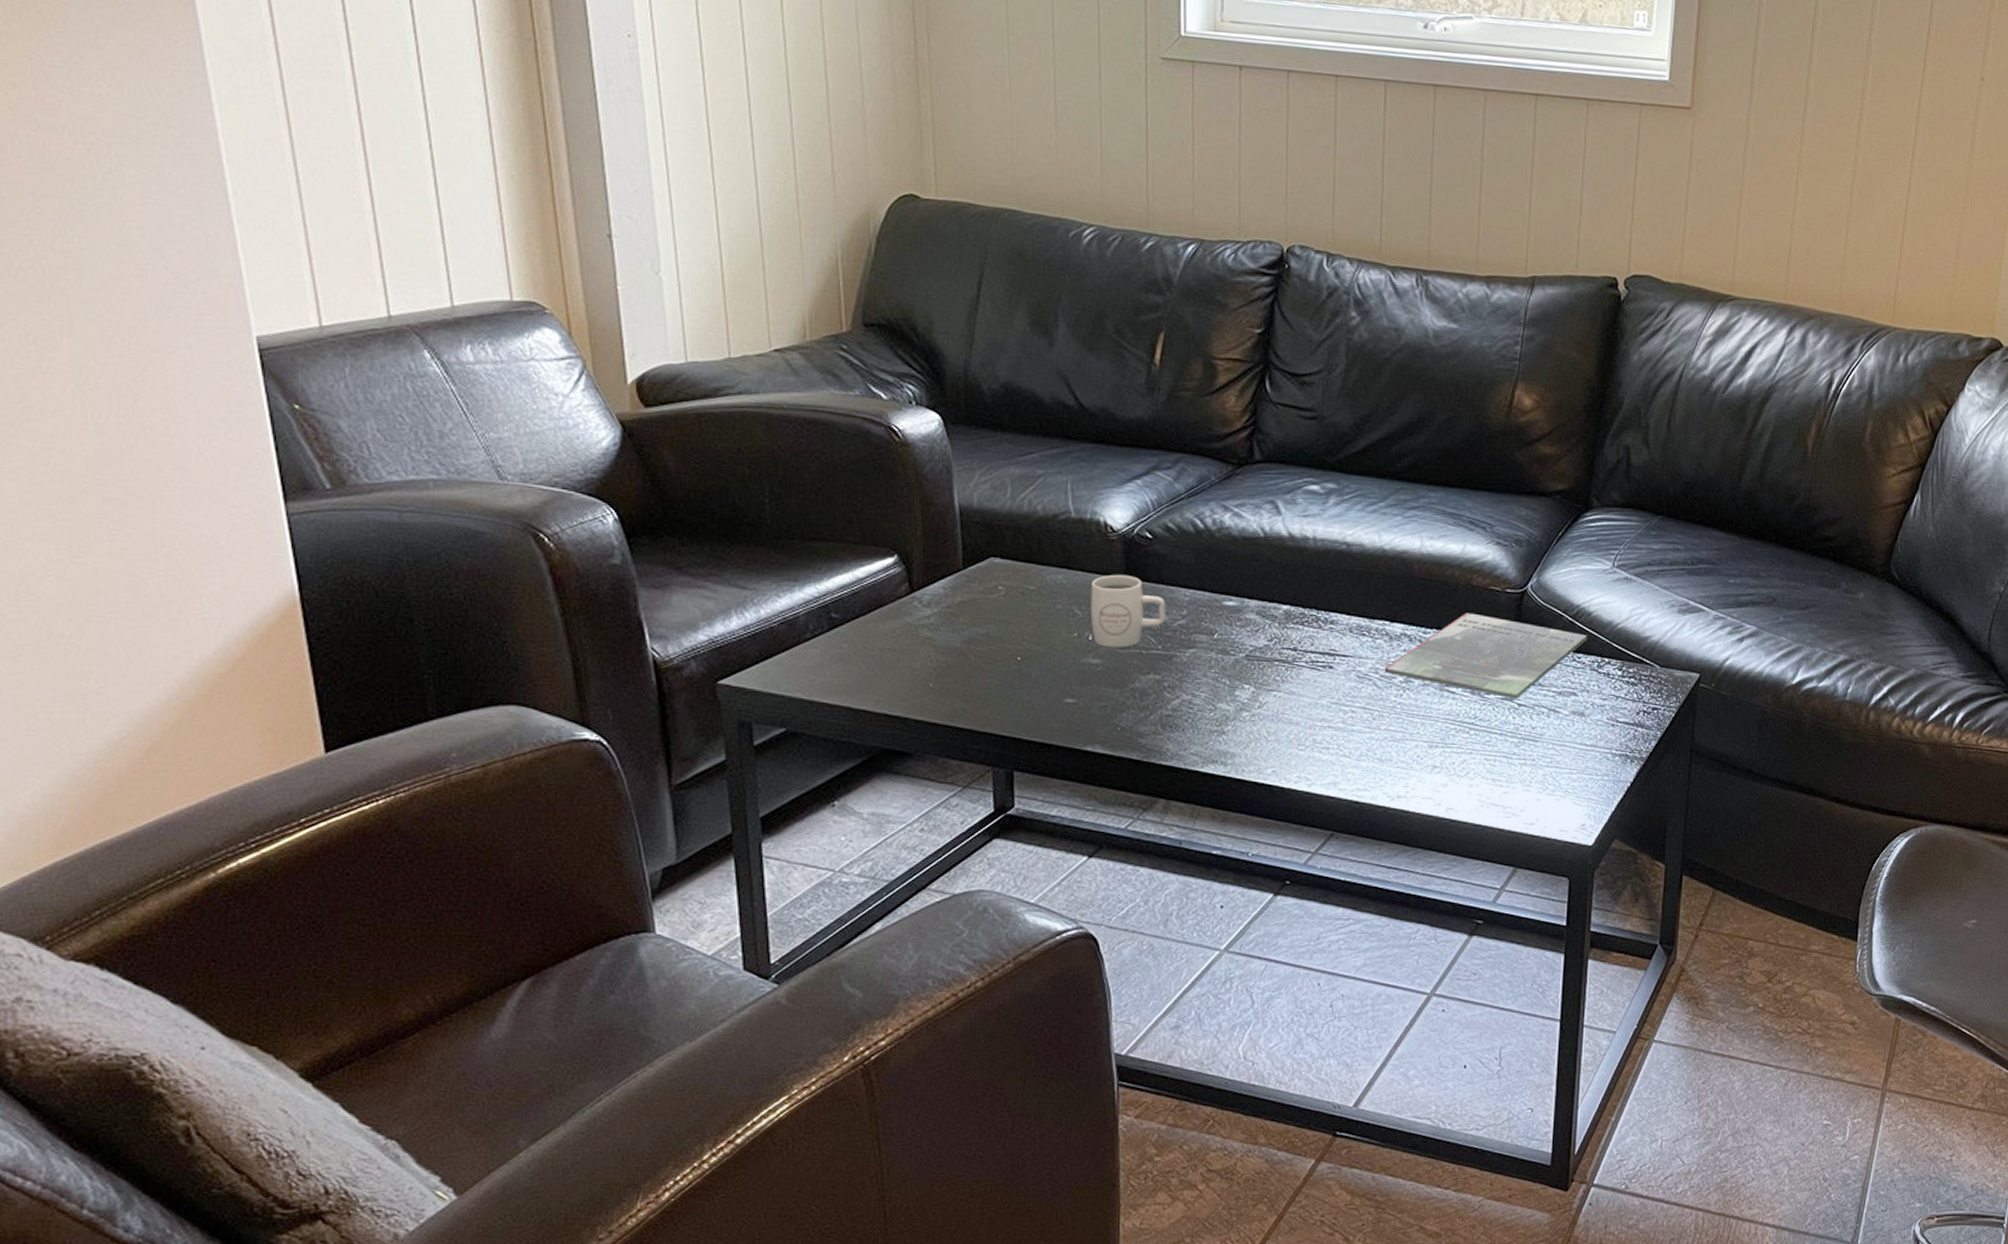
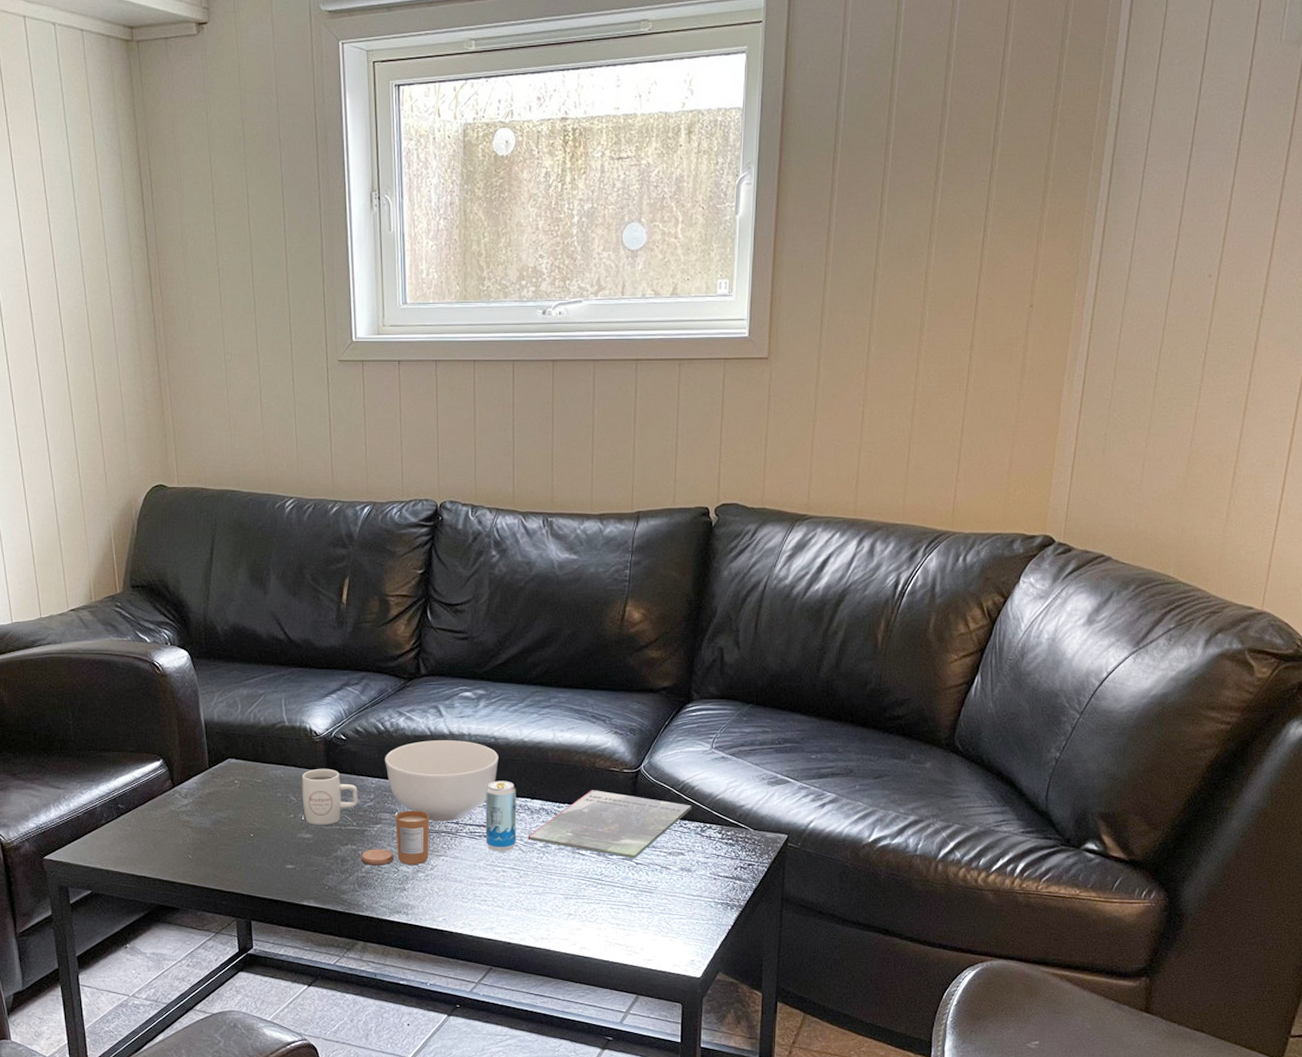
candle: none [1167,632,1259,702] -> present [361,810,429,866]
bowl: none [1203,543,1351,648] -> present [385,740,499,822]
beverage can: none [1331,597,1373,687] -> present [485,780,517,852]

